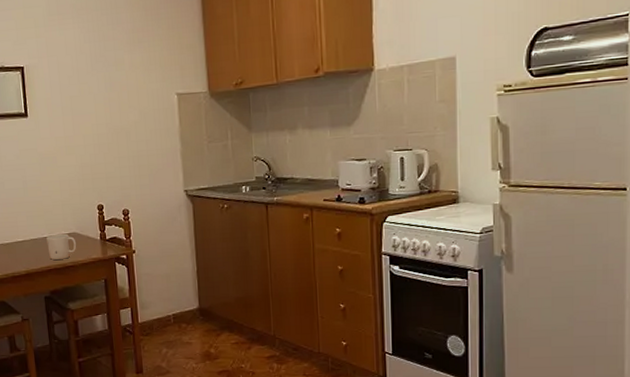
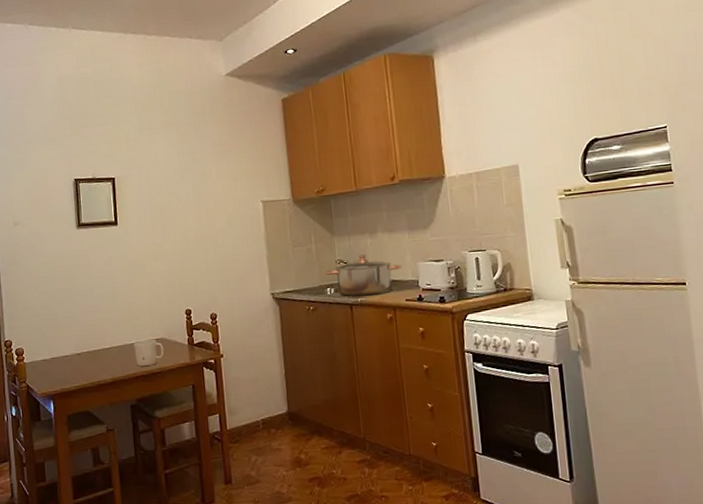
cooking pot: none [240,152,322,196] -> present [325,254,402,297]

